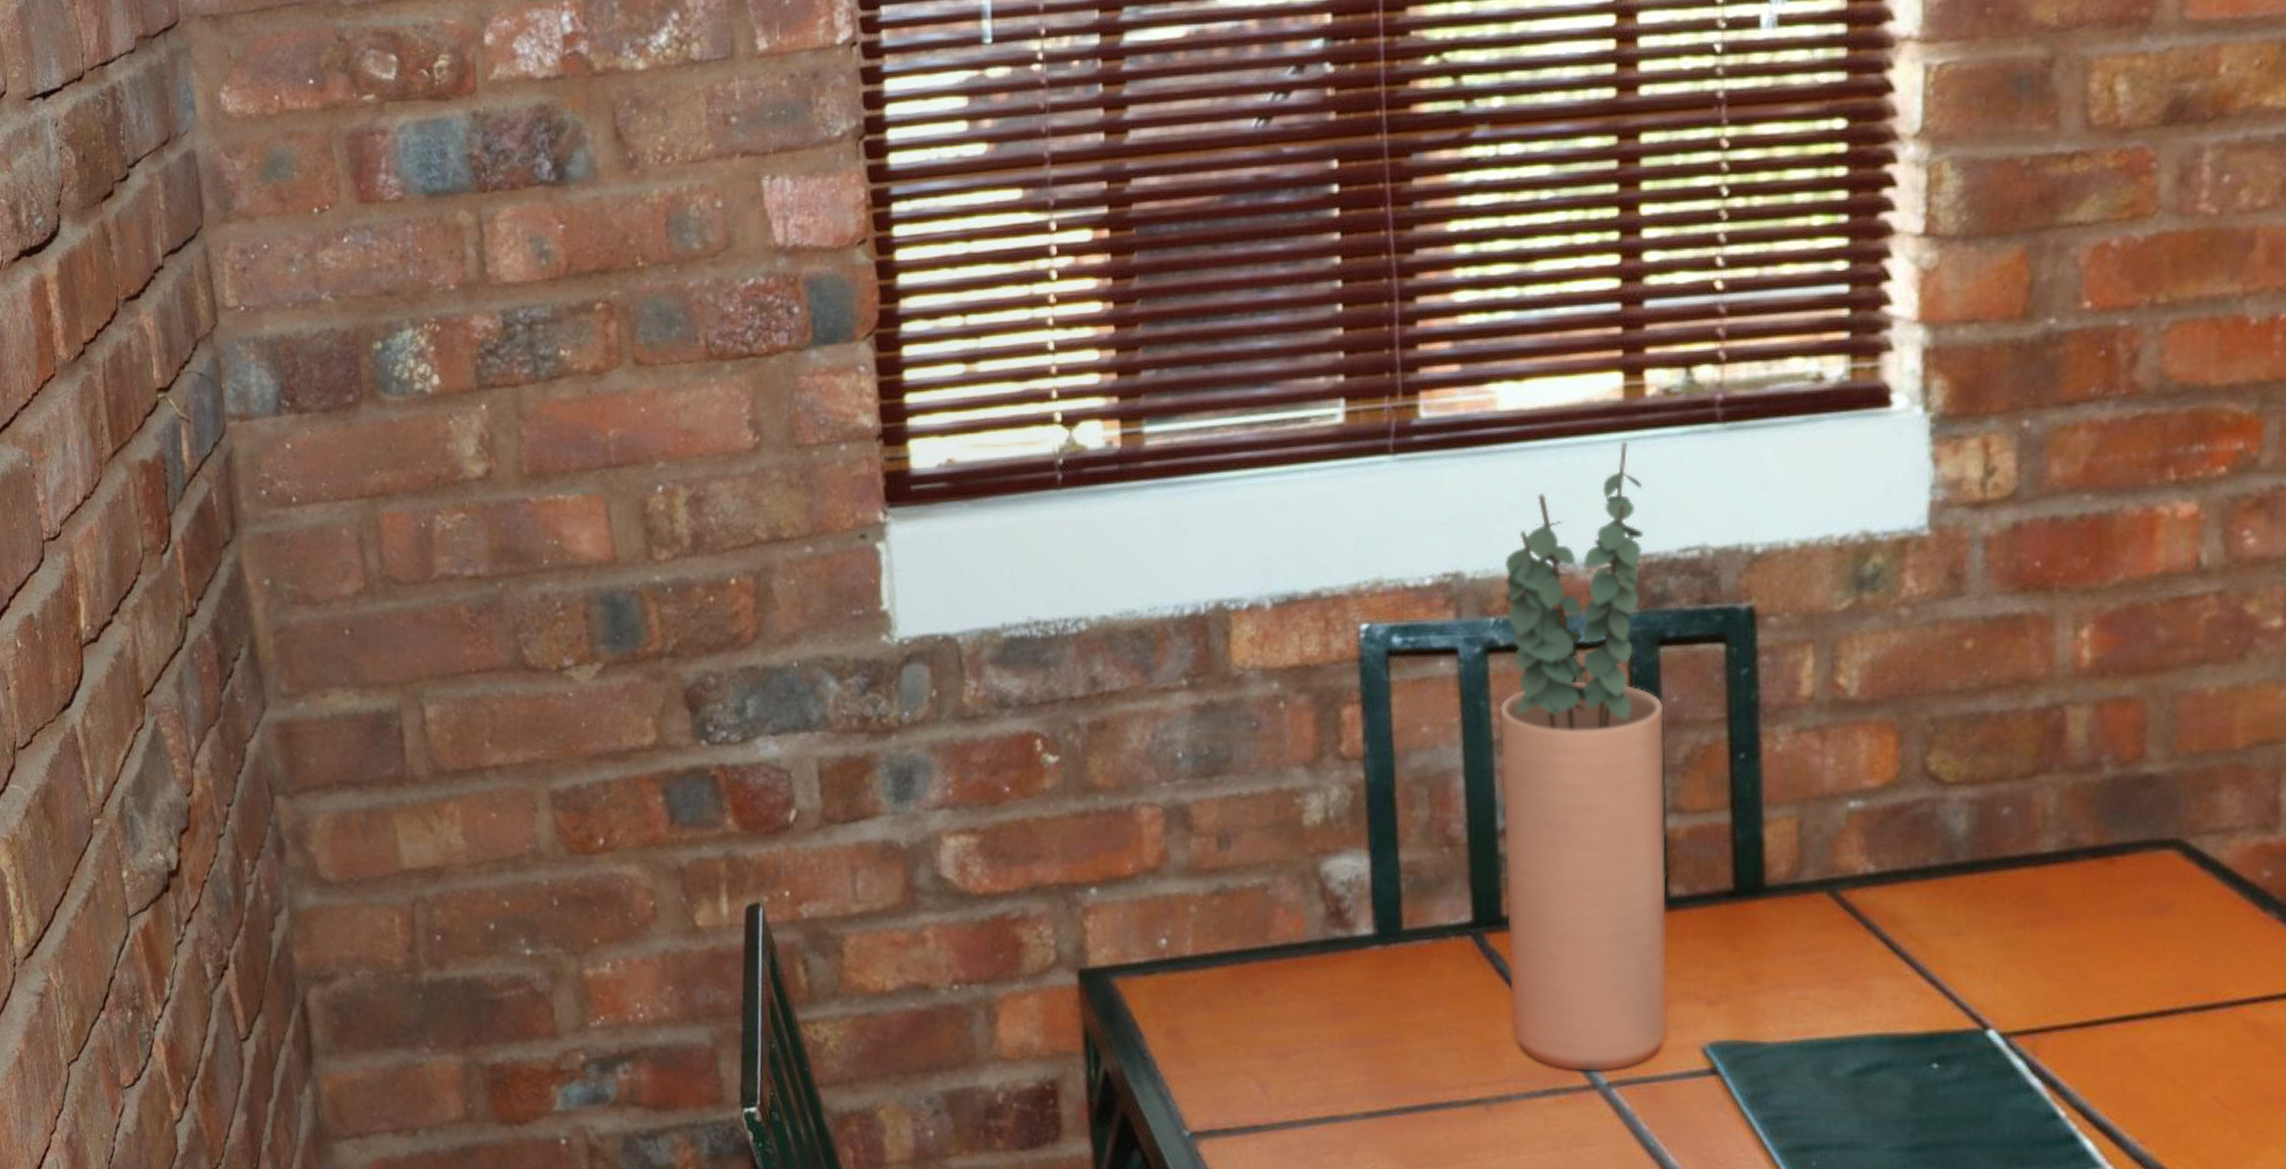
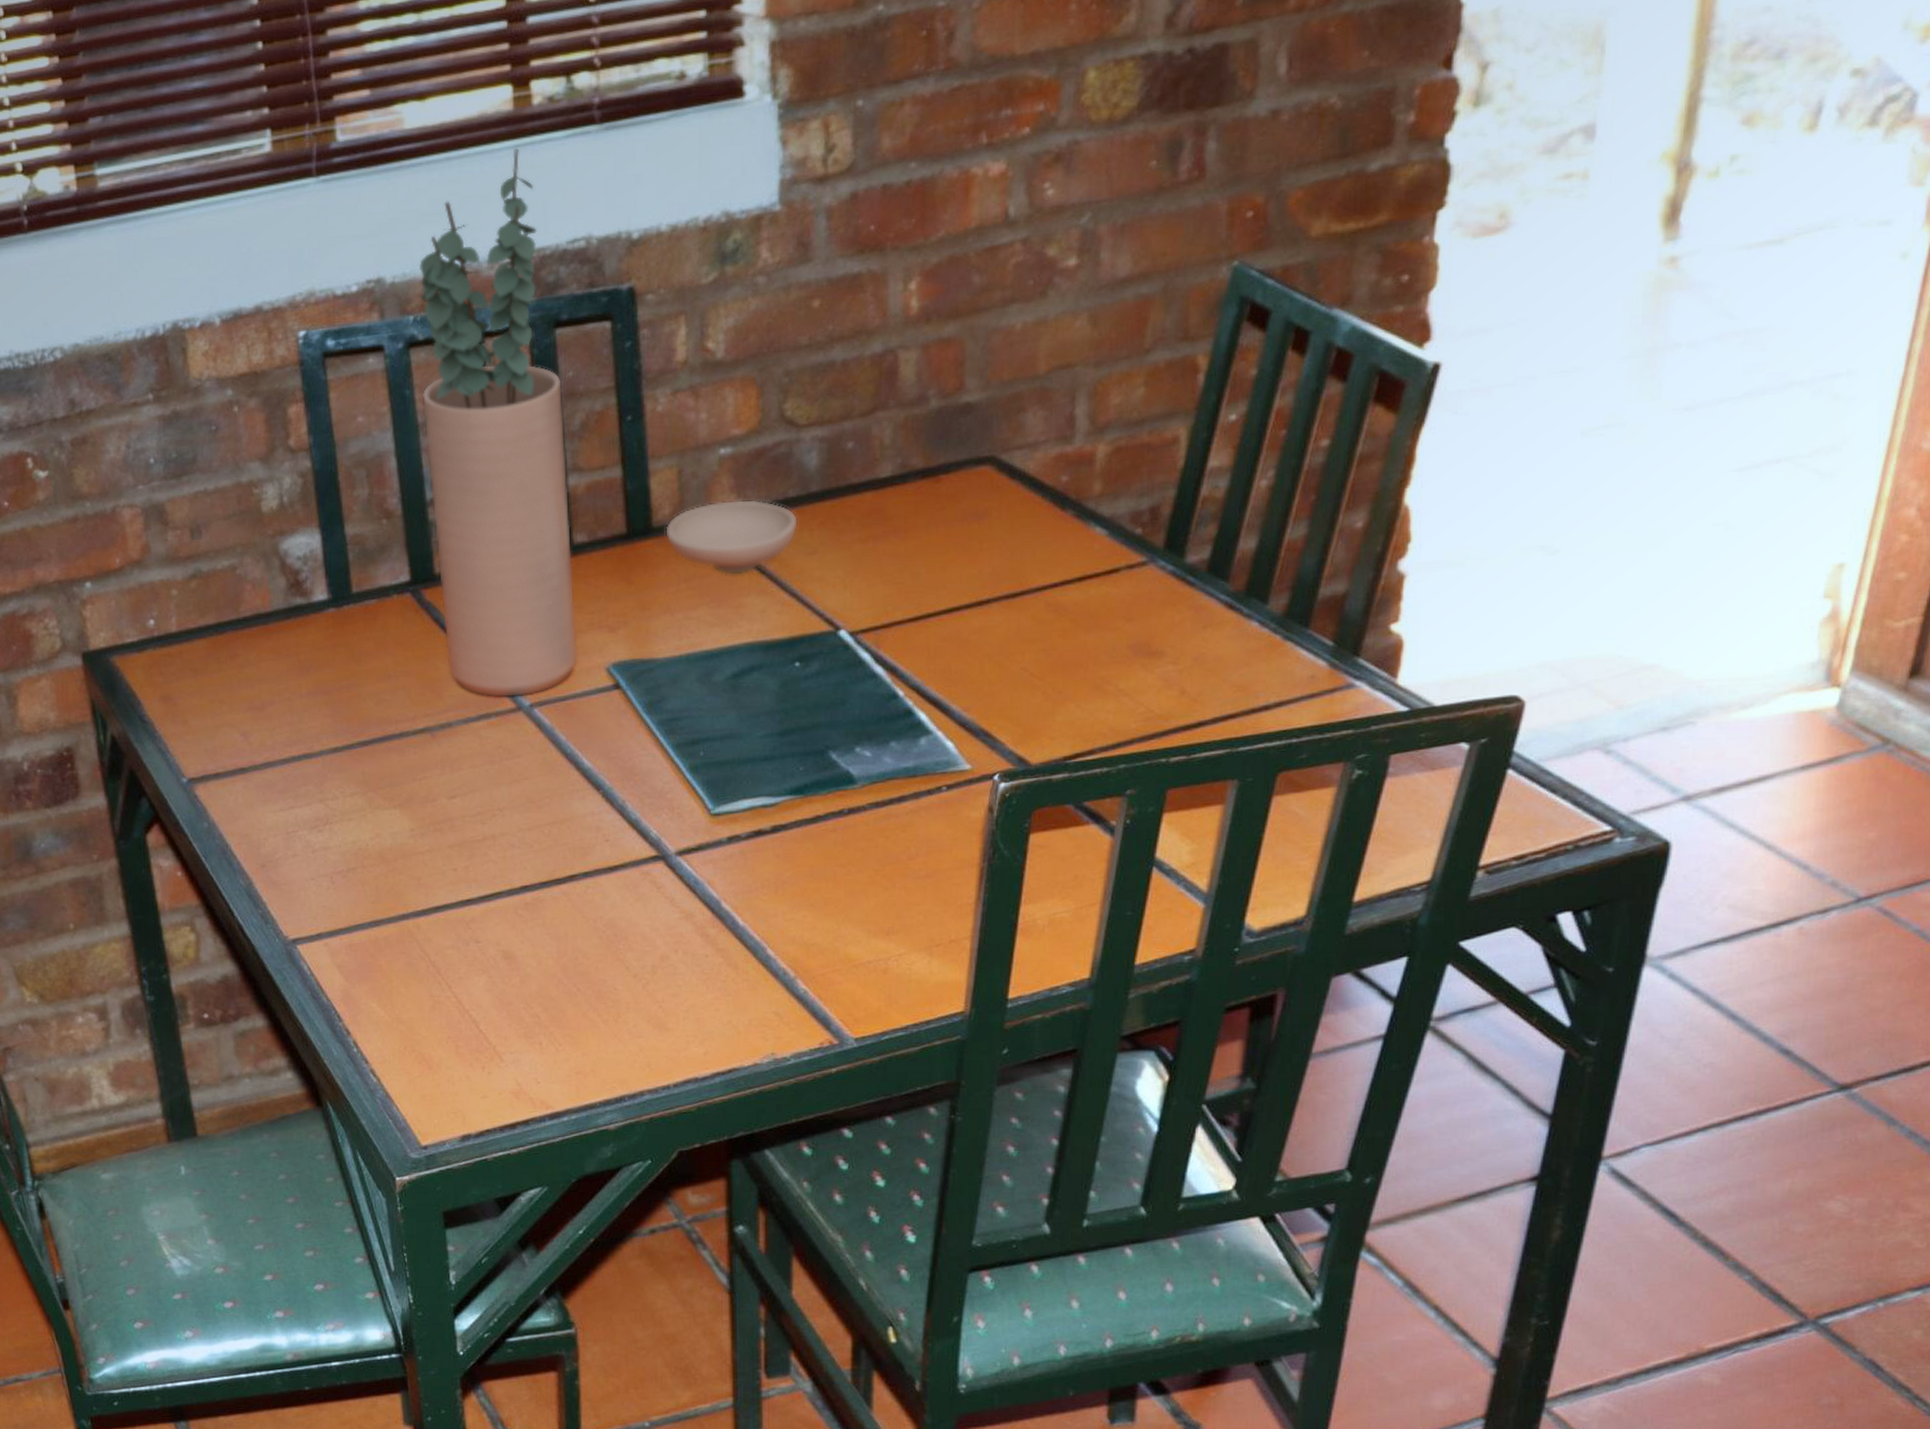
bowl: none [1779,862,1940,951] -> present [664,499,798,575]

